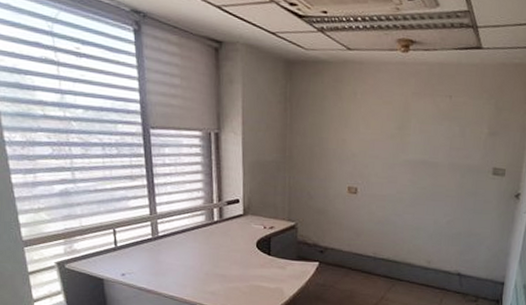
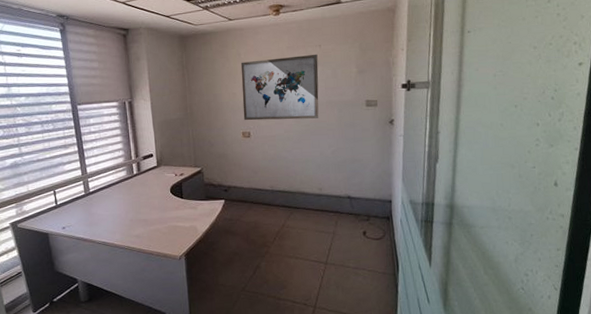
wall art: none [351,103,447,182] -> present [240,54,319,121]

